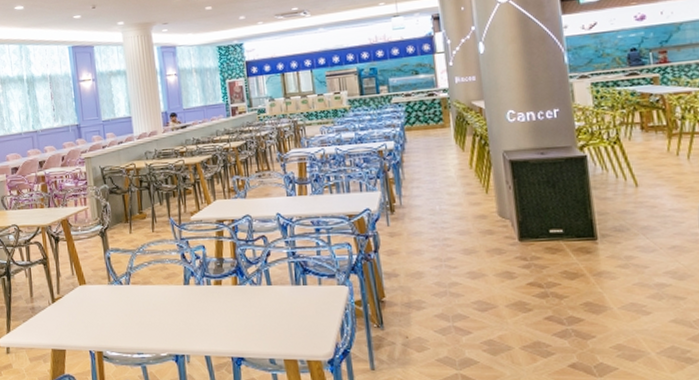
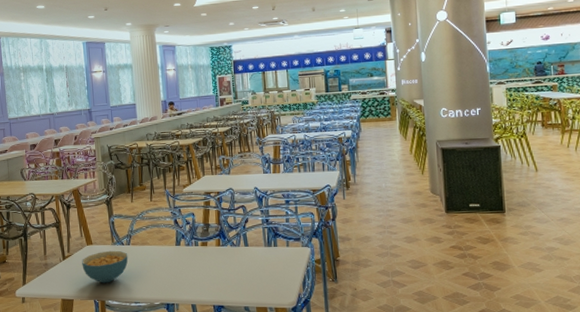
cereal bowl: none [74,291,128,331] -> present [82,250,128,283]

